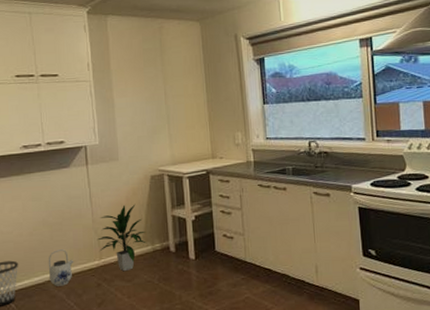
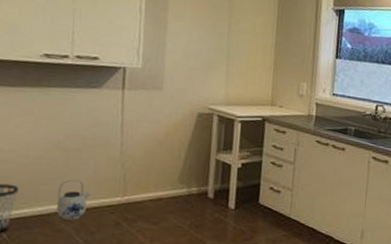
indoor plant: present [96,204,148,272] -> none [122,141,183,213]

